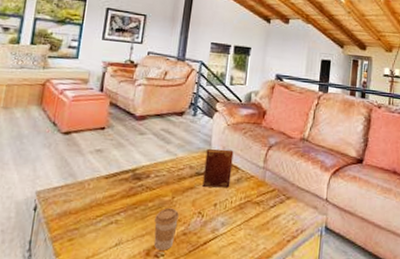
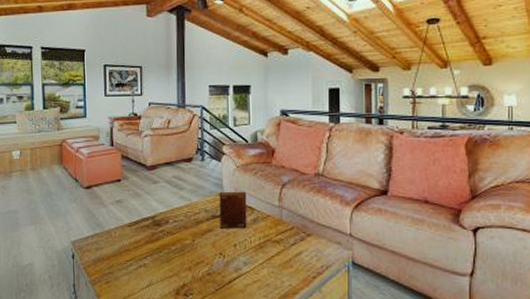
coffee cup: present [154,207,179,250] -> none [179,250,201,290]

